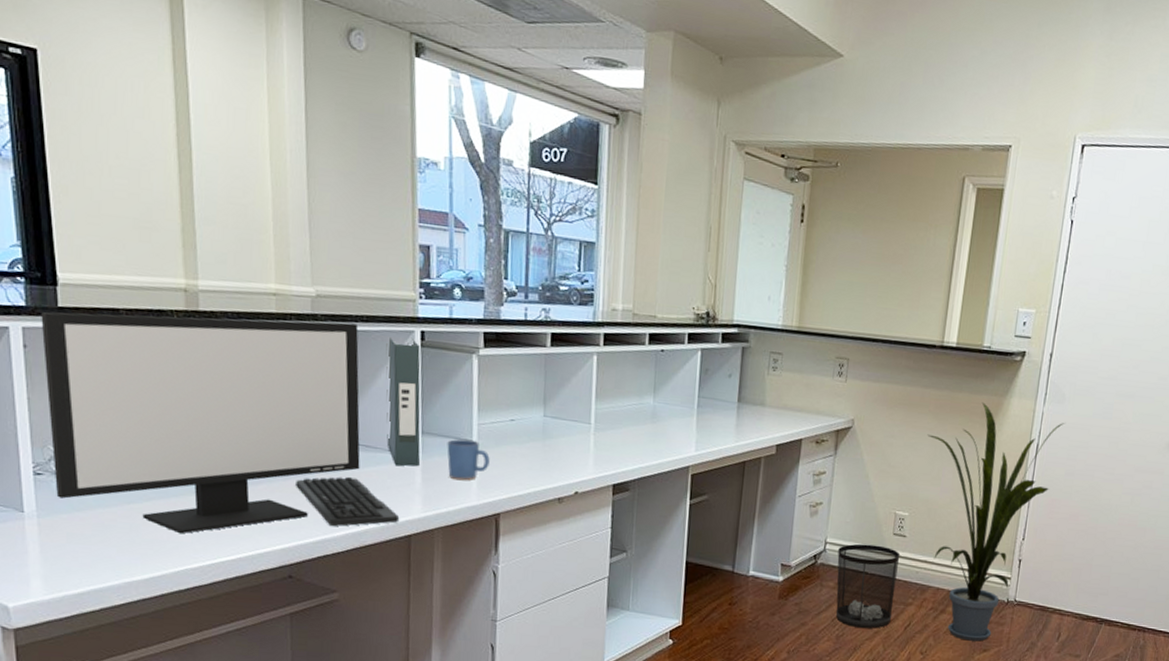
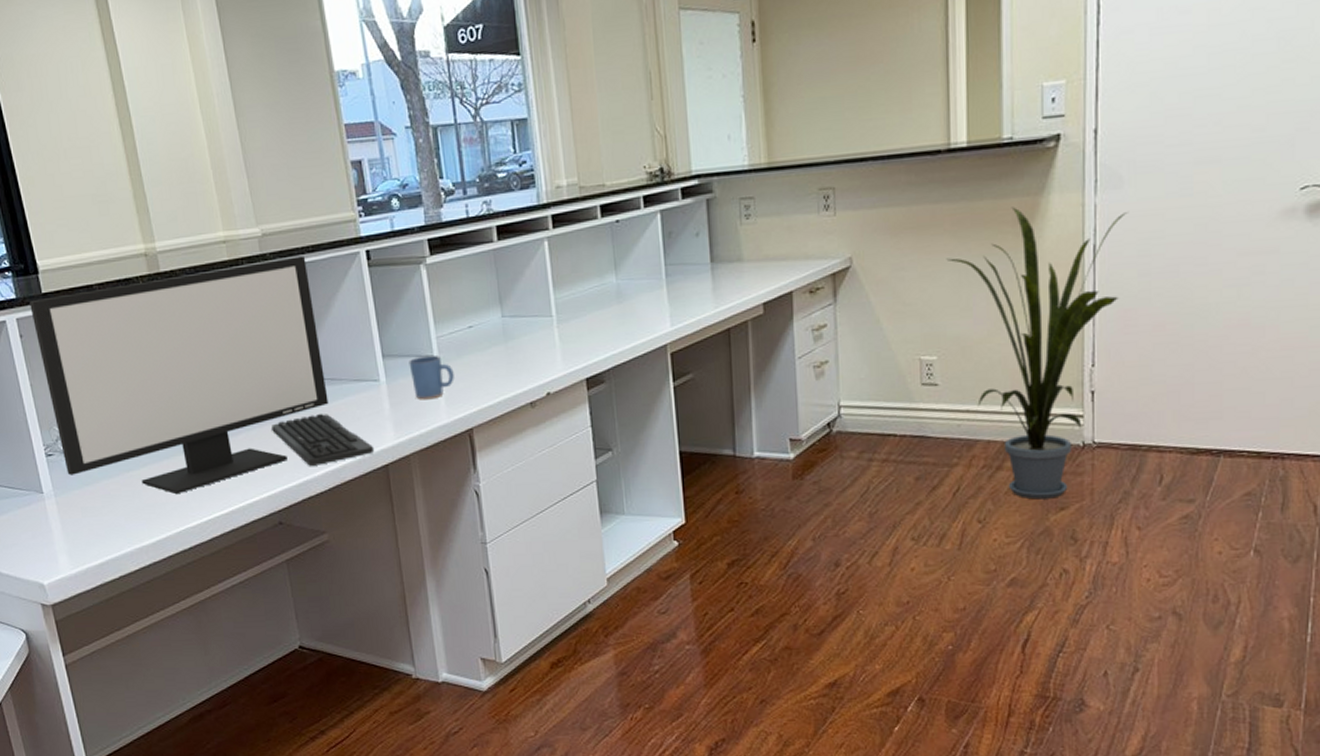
binder: present [386,335,421,467] -> none [335,259,385,395]
waste bin: present [836,543,901,629] -> none [856,400,935,501]

